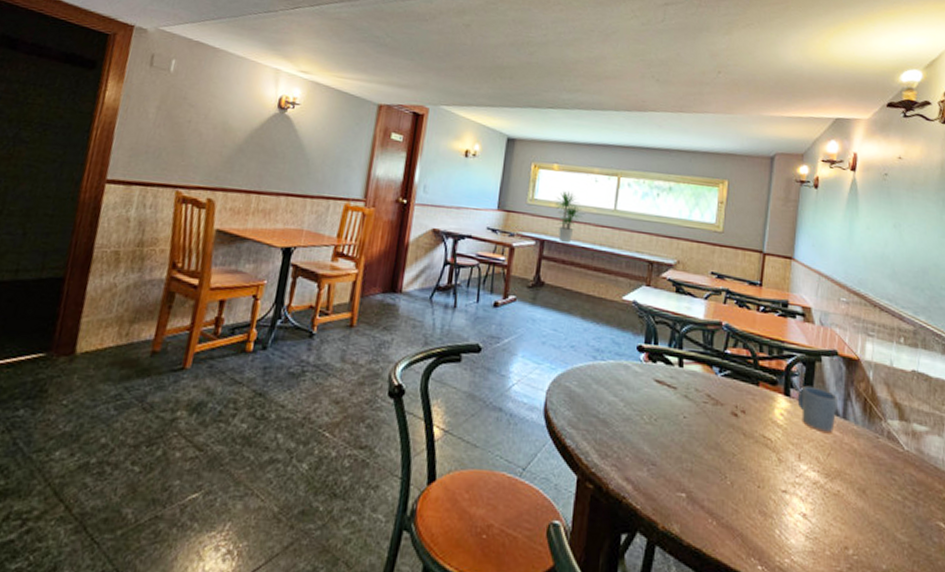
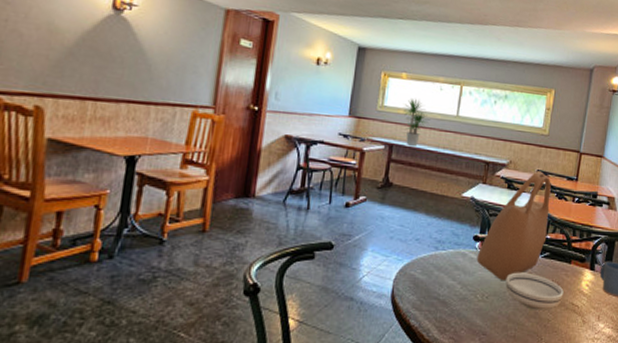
handbag: none [642,273,729,401] -> present [476,171,551,280]
bowl: none [677,391,751,441] -> present [505,272,564,310]

